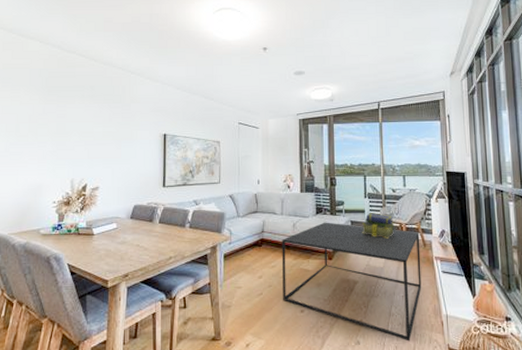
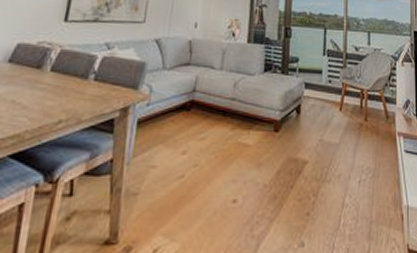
coffee table: present [282,222,422,342] -> none [211,82,382,242]
stack of books: present [361,213,395,239] -> none [316,74,355,107]

